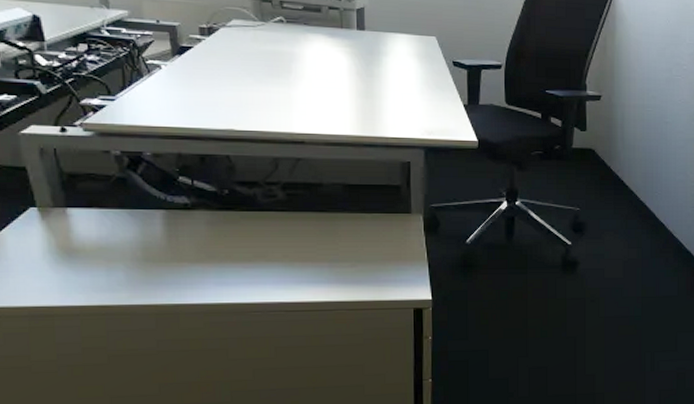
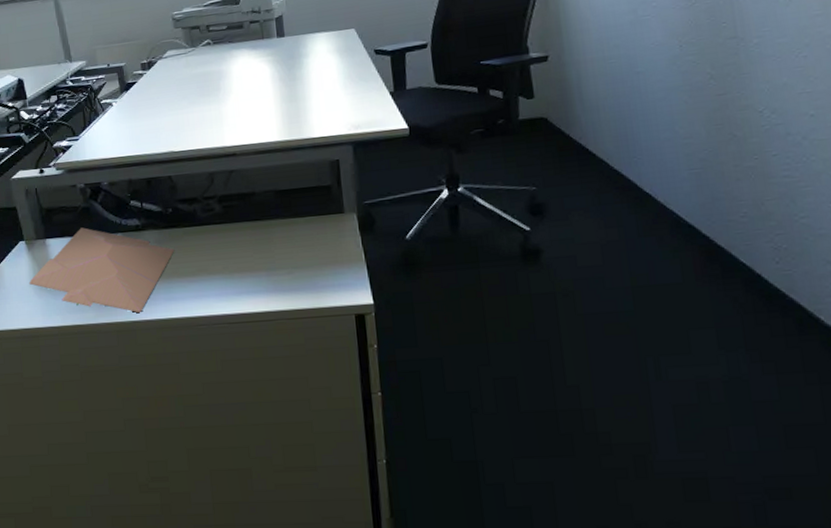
papers: none [41,199,230,297] -> present [28,227,175,313]

